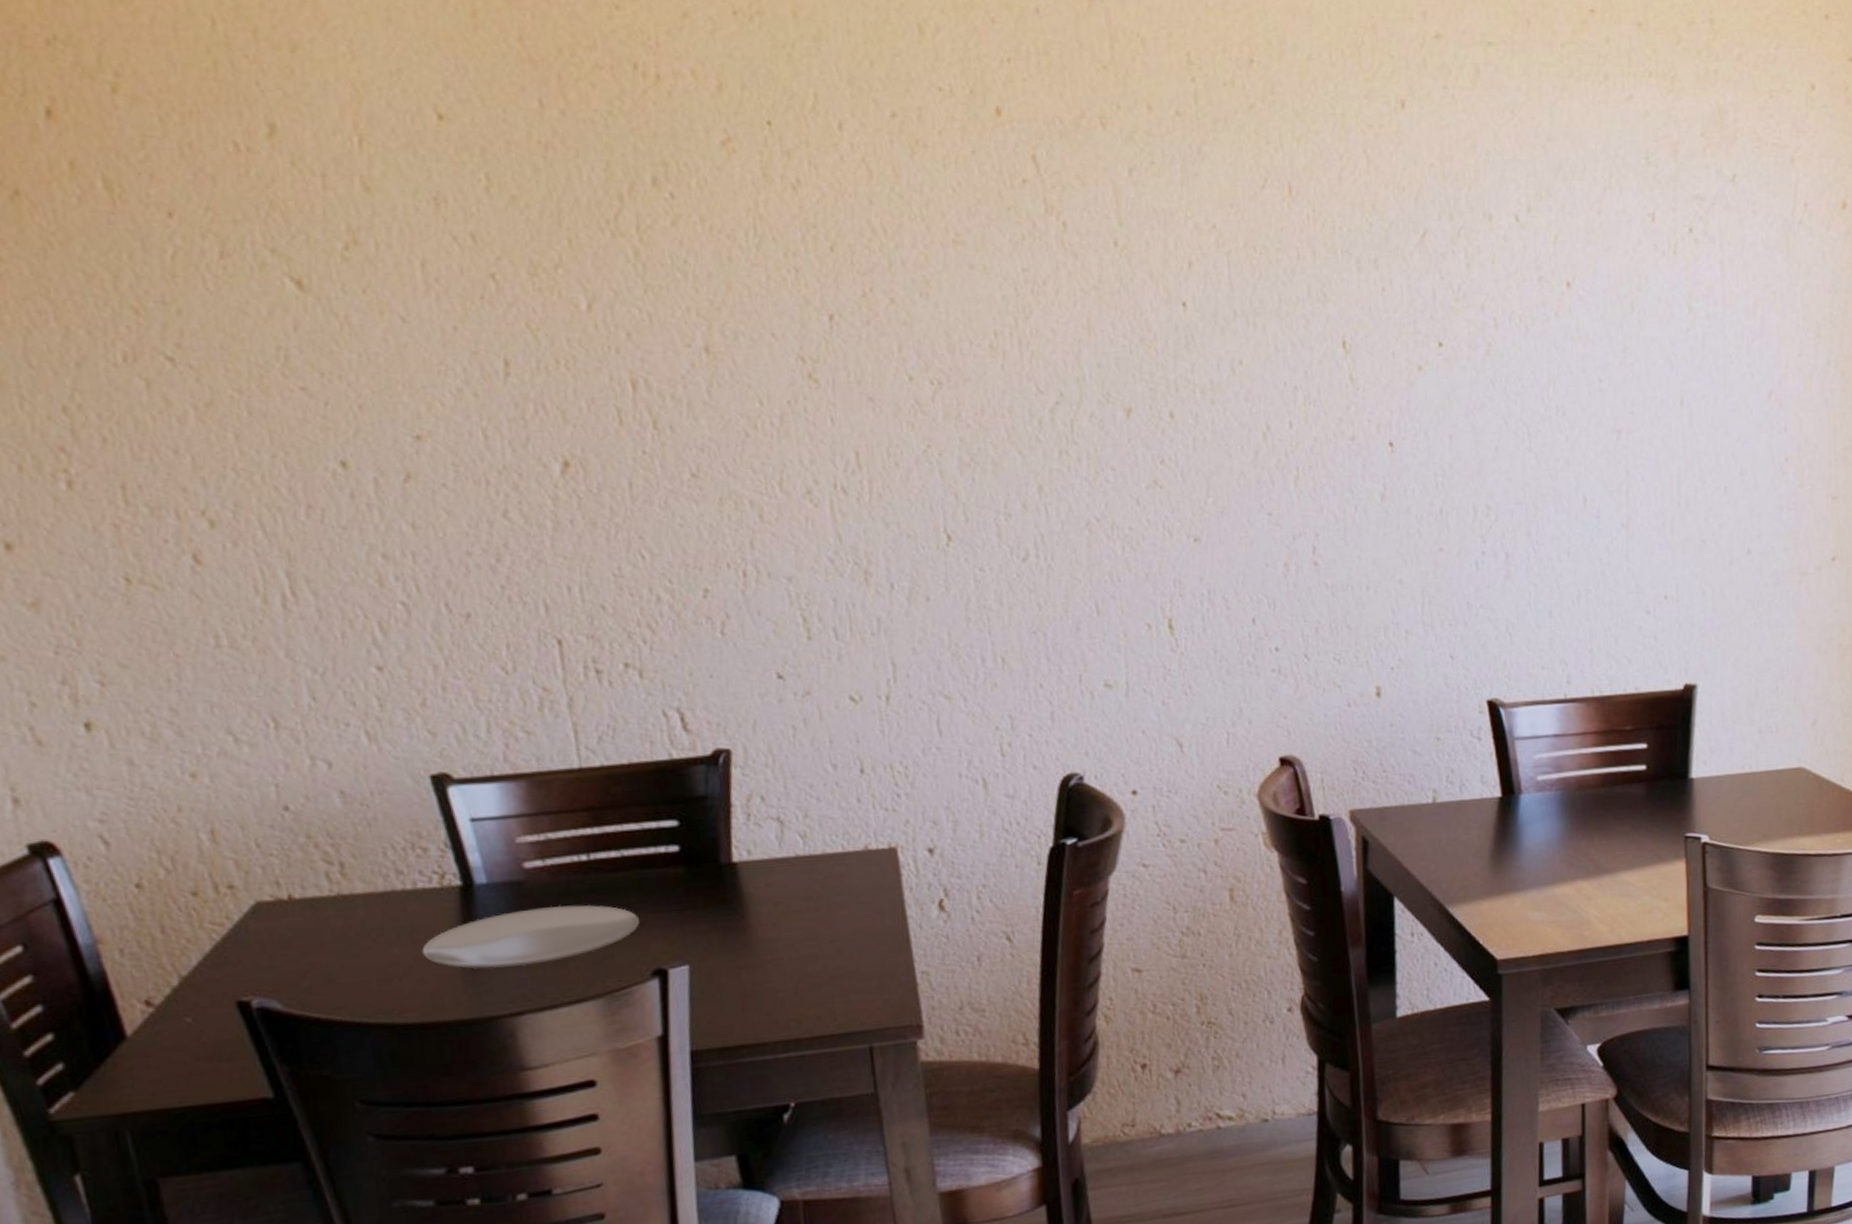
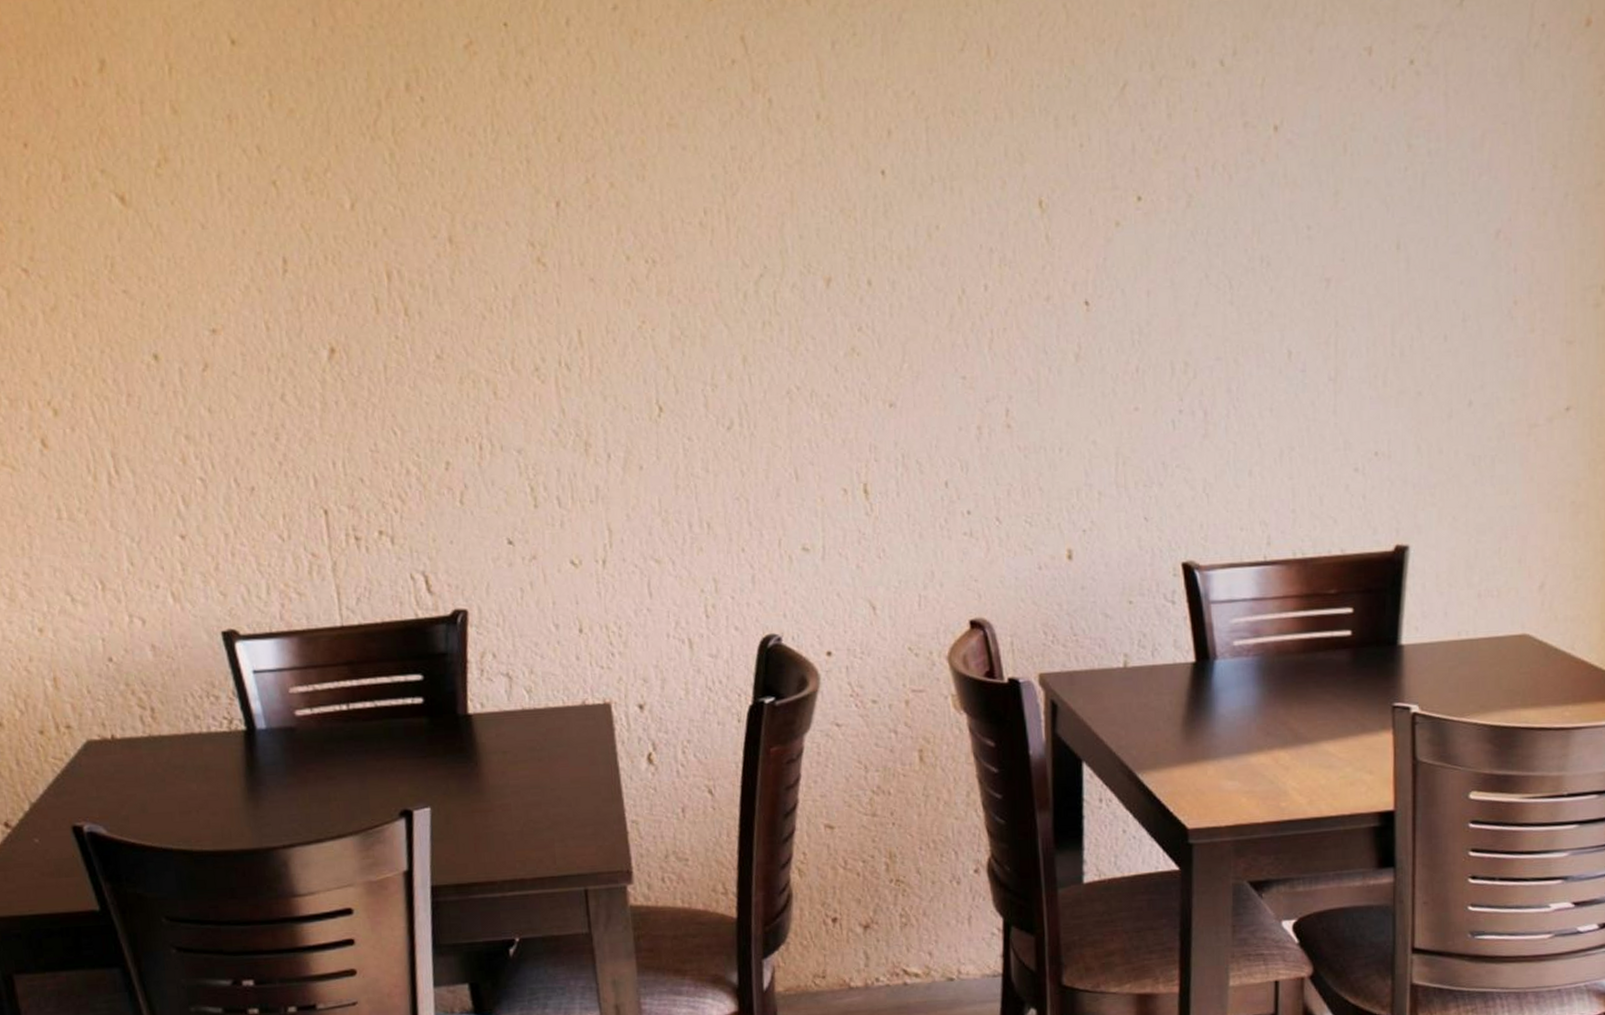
plate: present [422,905,639,970] -> none [214,749,389,805]

